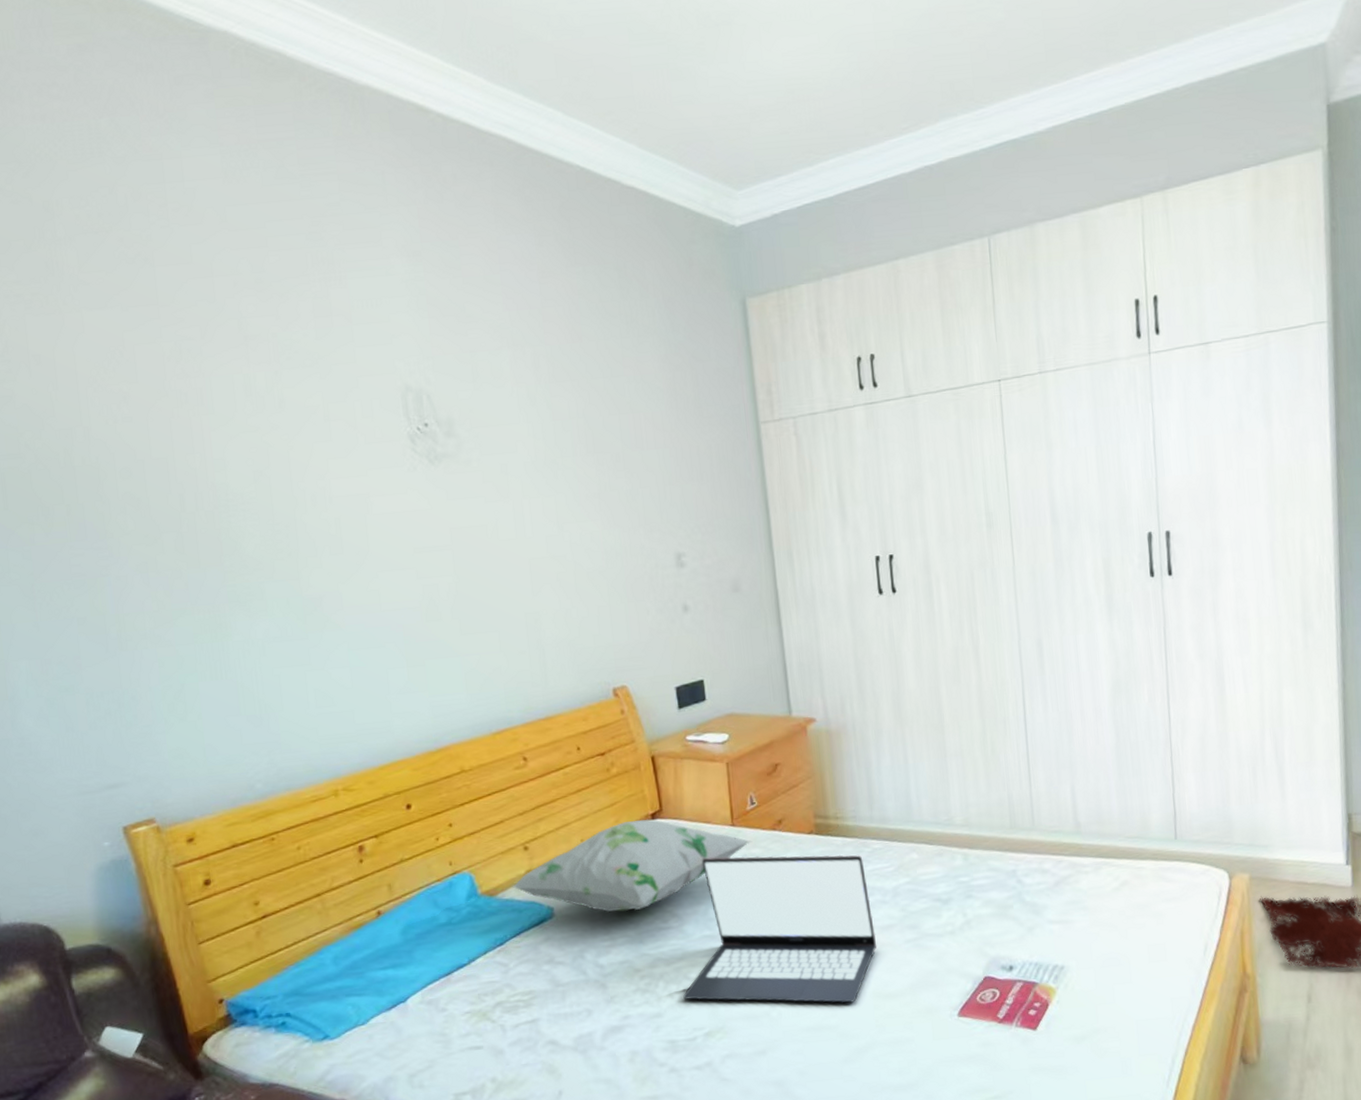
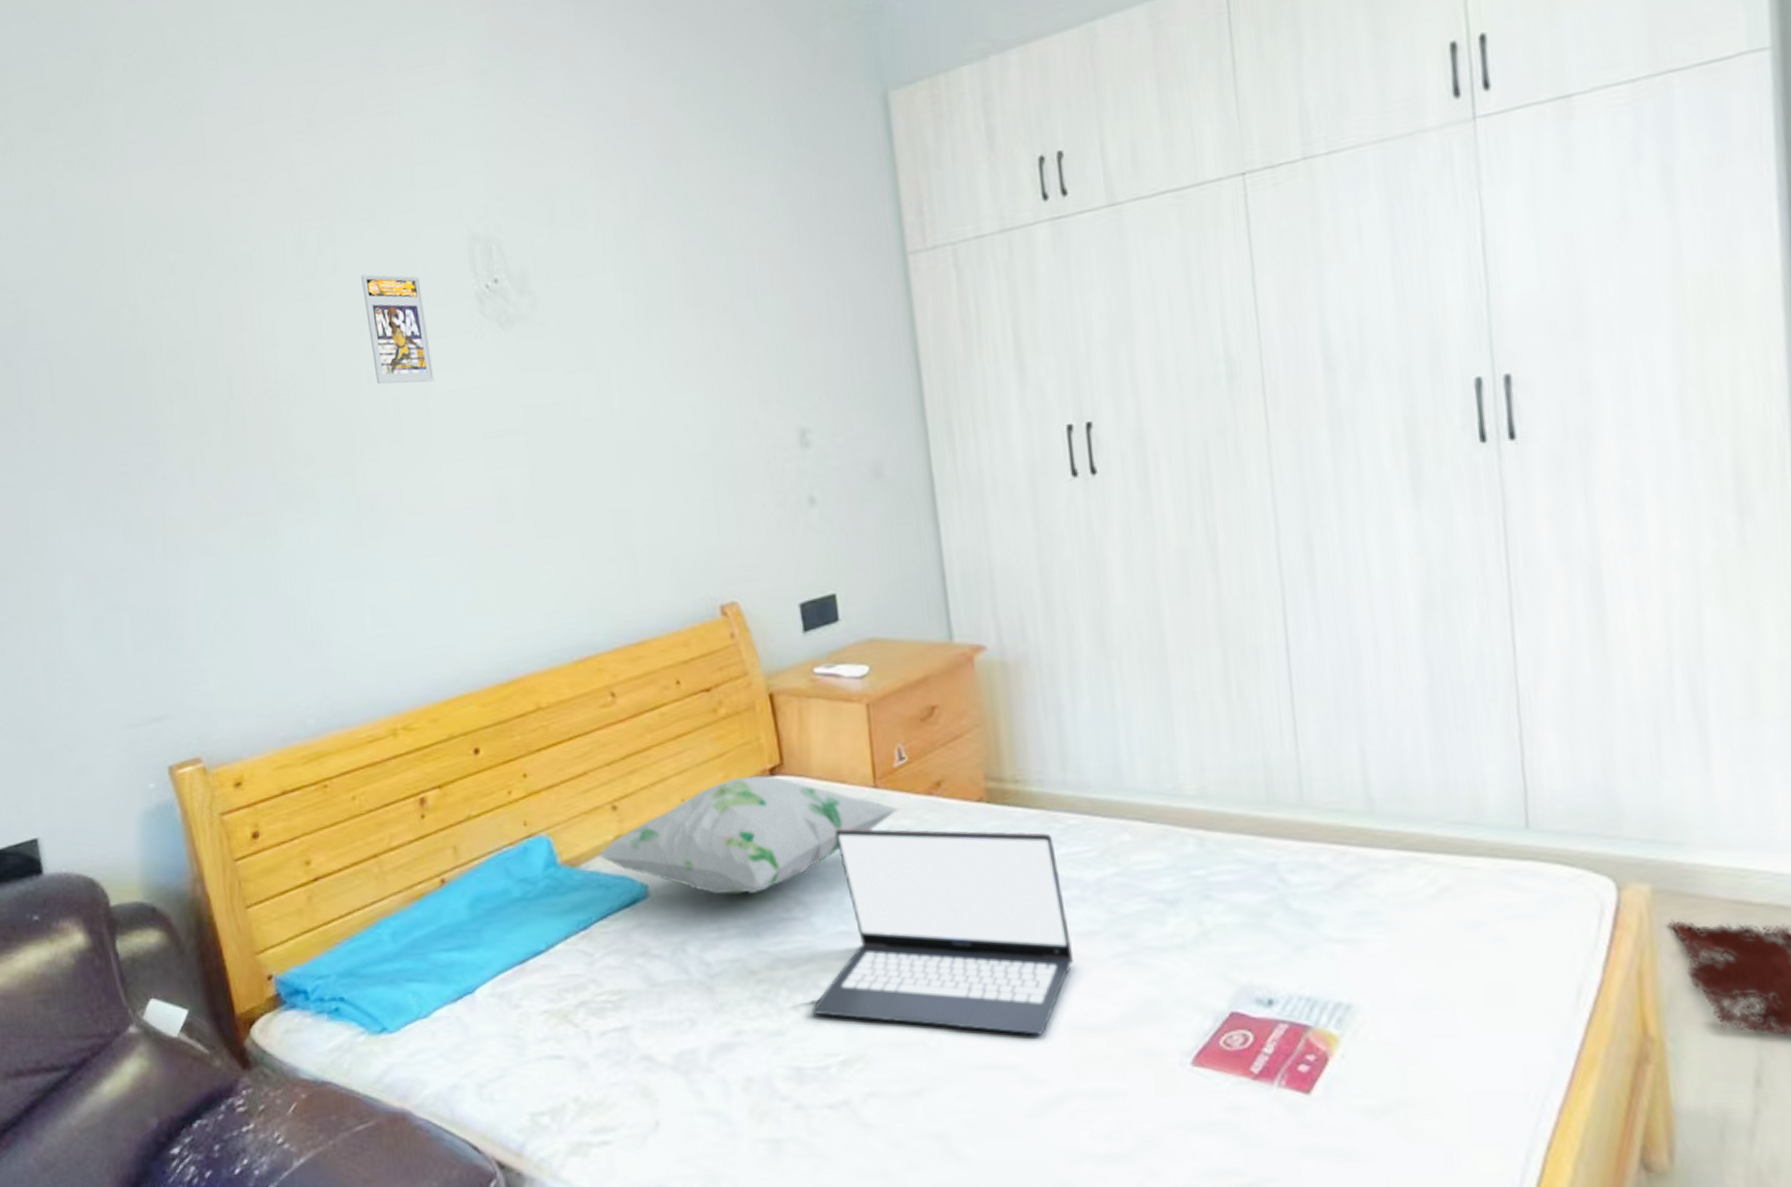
trading card display case: none [305,413,372,505] -> present [361,274,435,384]

